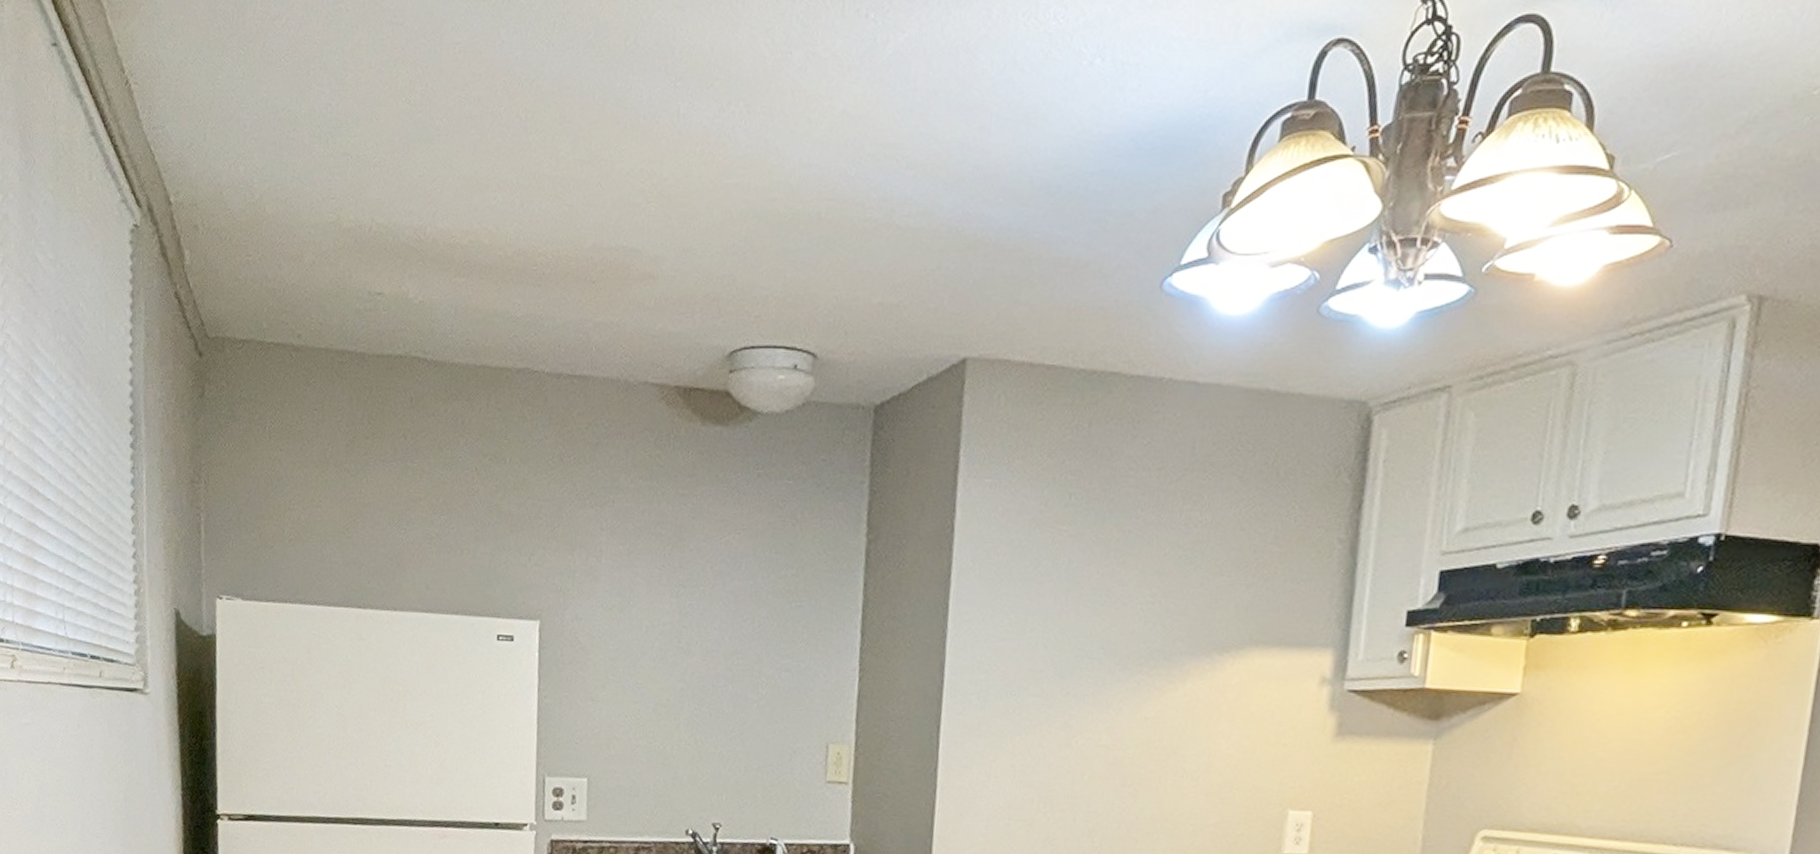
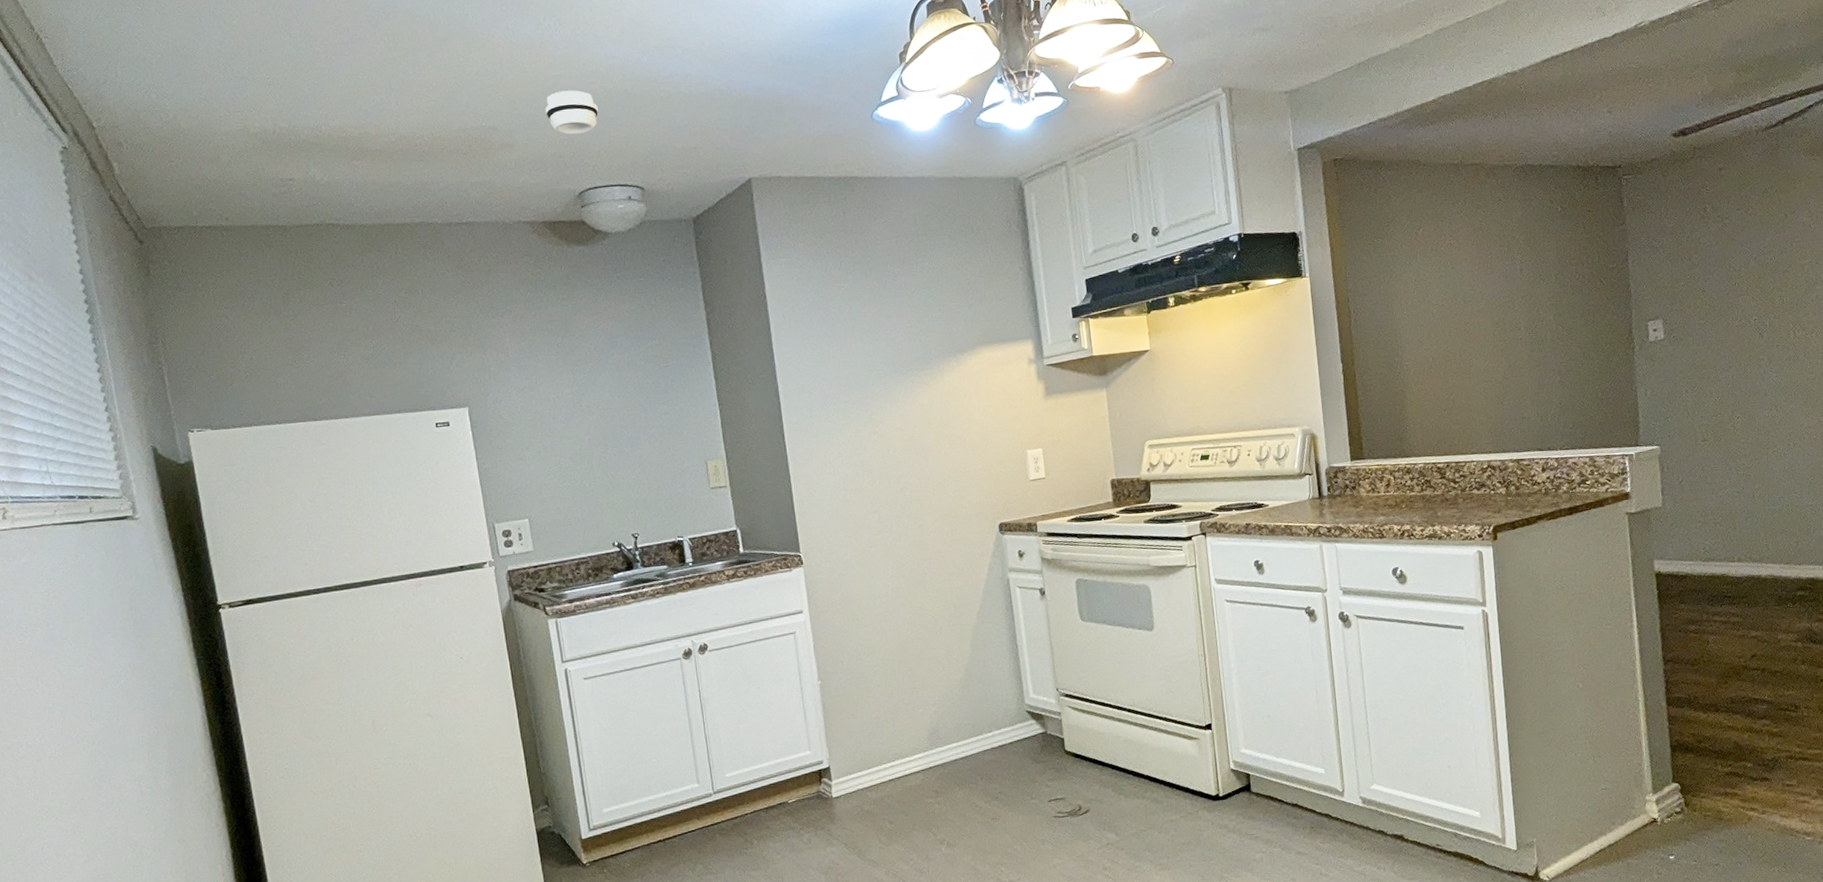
smoke detector: none [706,207,778,270] -> present [545,90,599,135]

